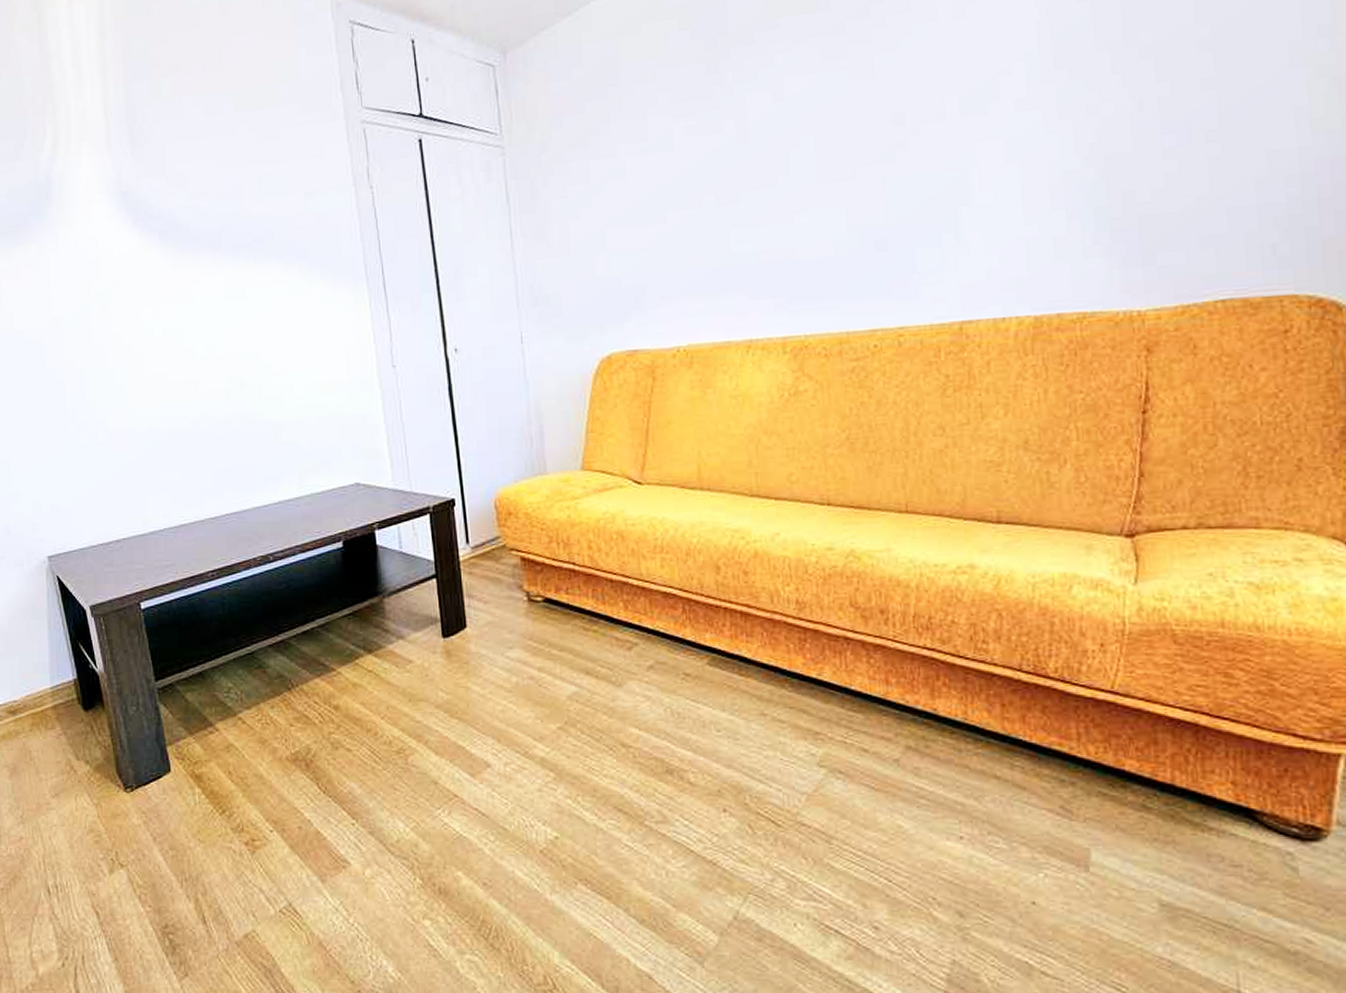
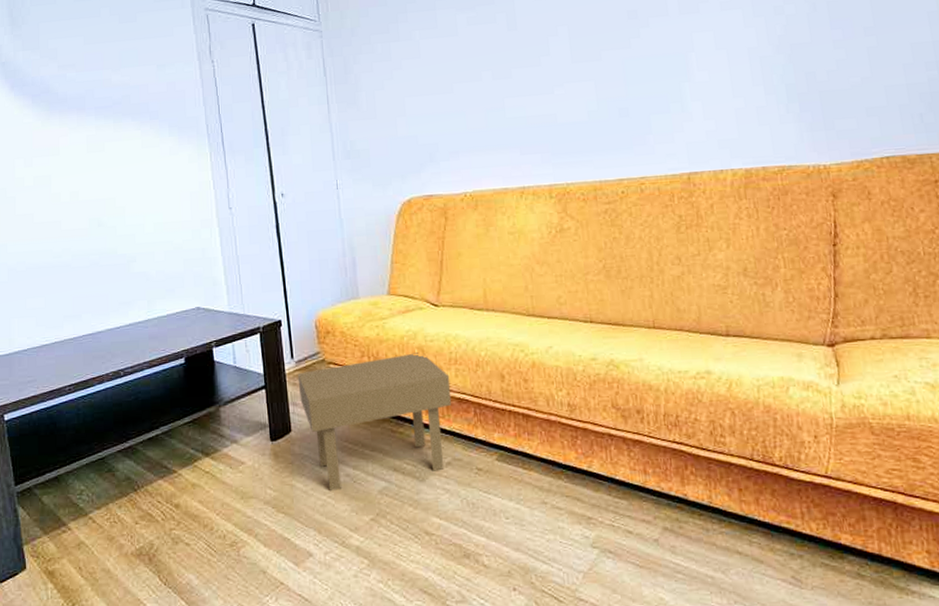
side table: none [473,538,656,696] -> present [297,353,452,492]

